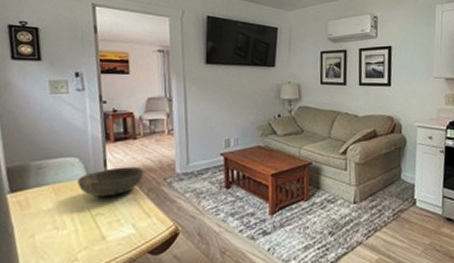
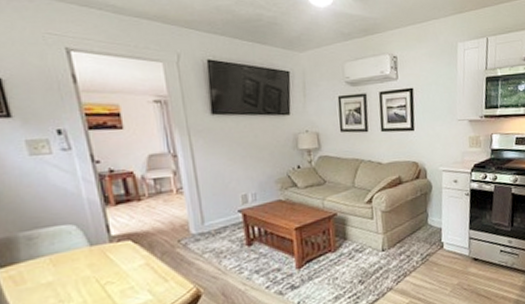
bowl: present [78,166,144,197] -> none [78,230,155,265]

